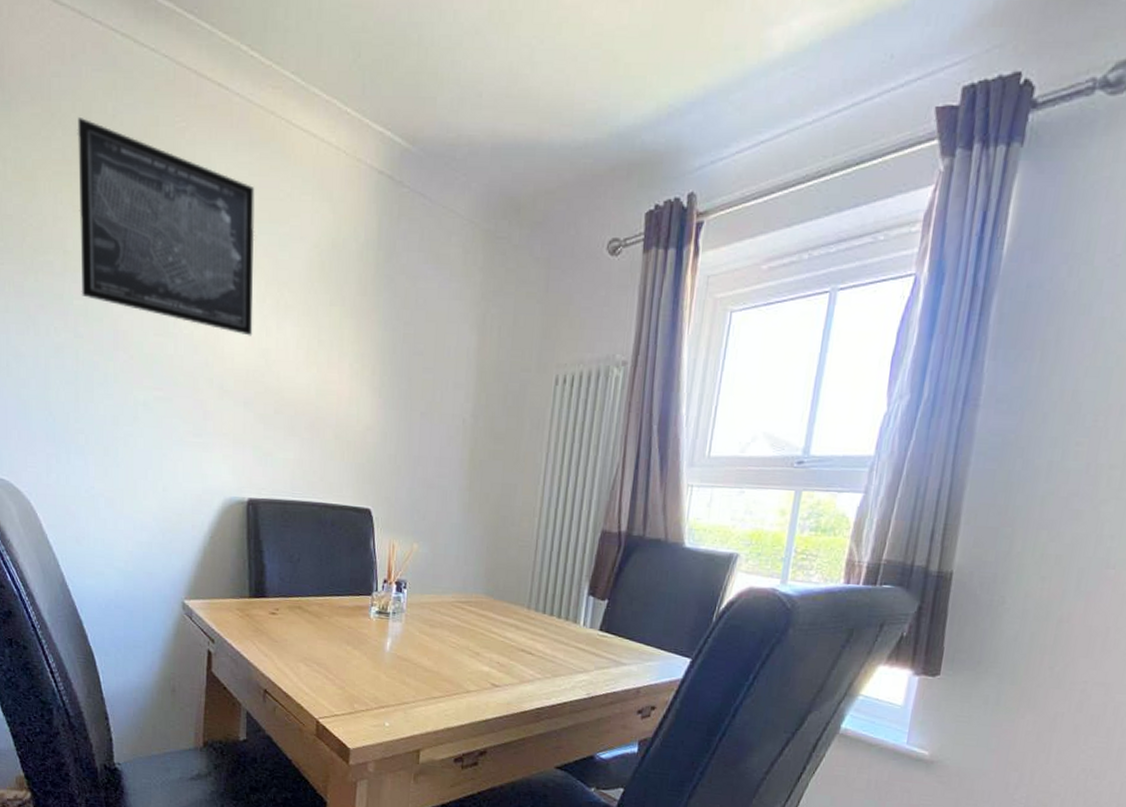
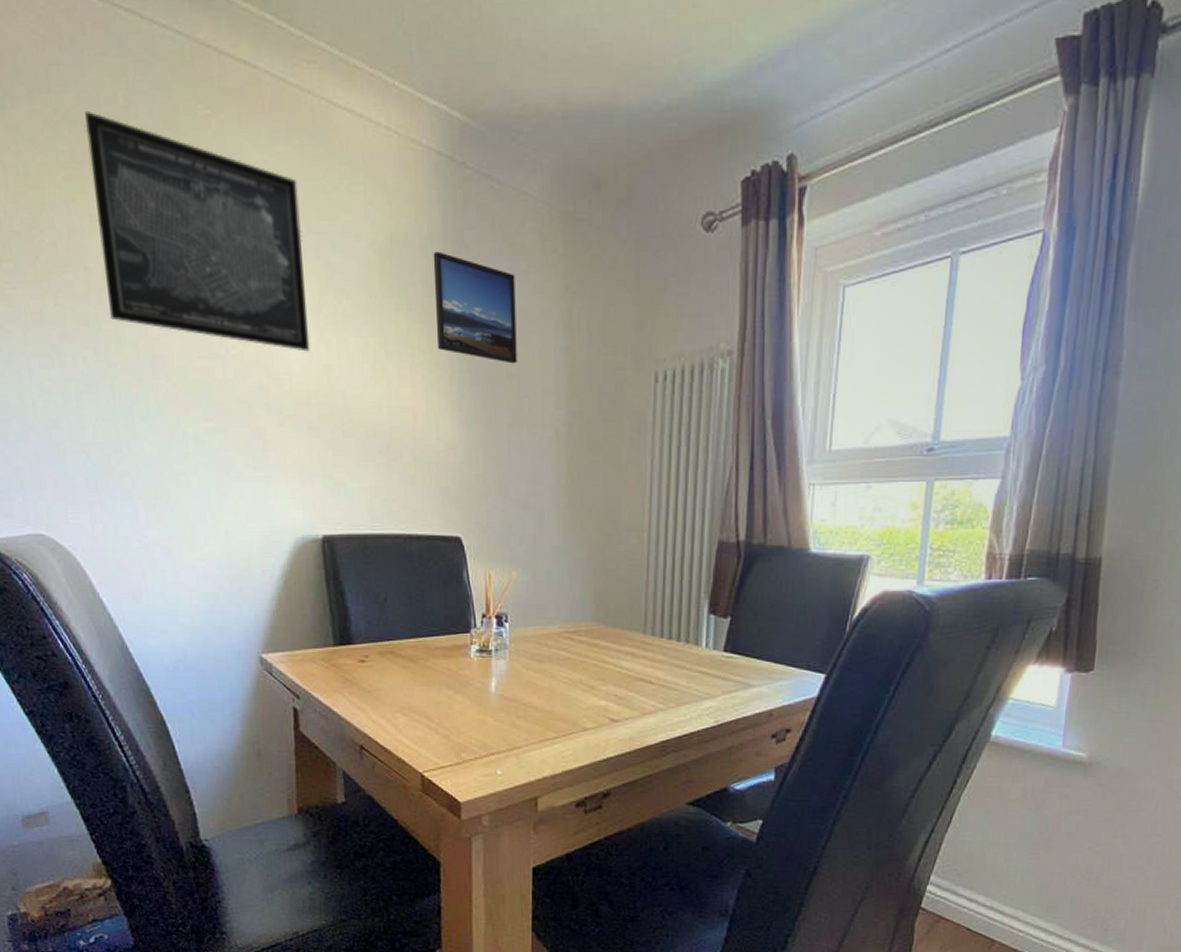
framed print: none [364,256,438,359] -> present [433,251,517,364]

